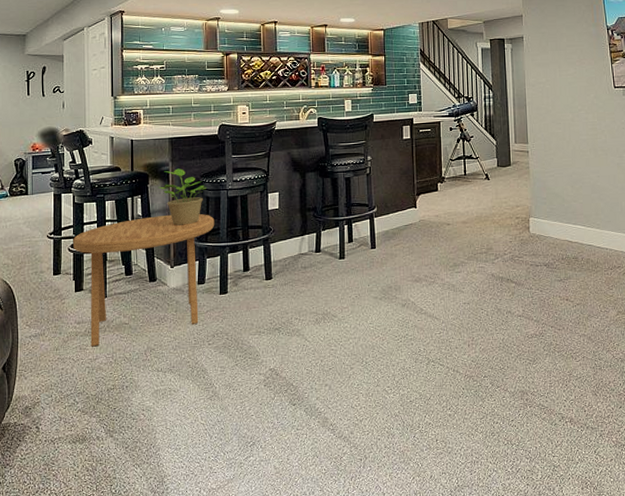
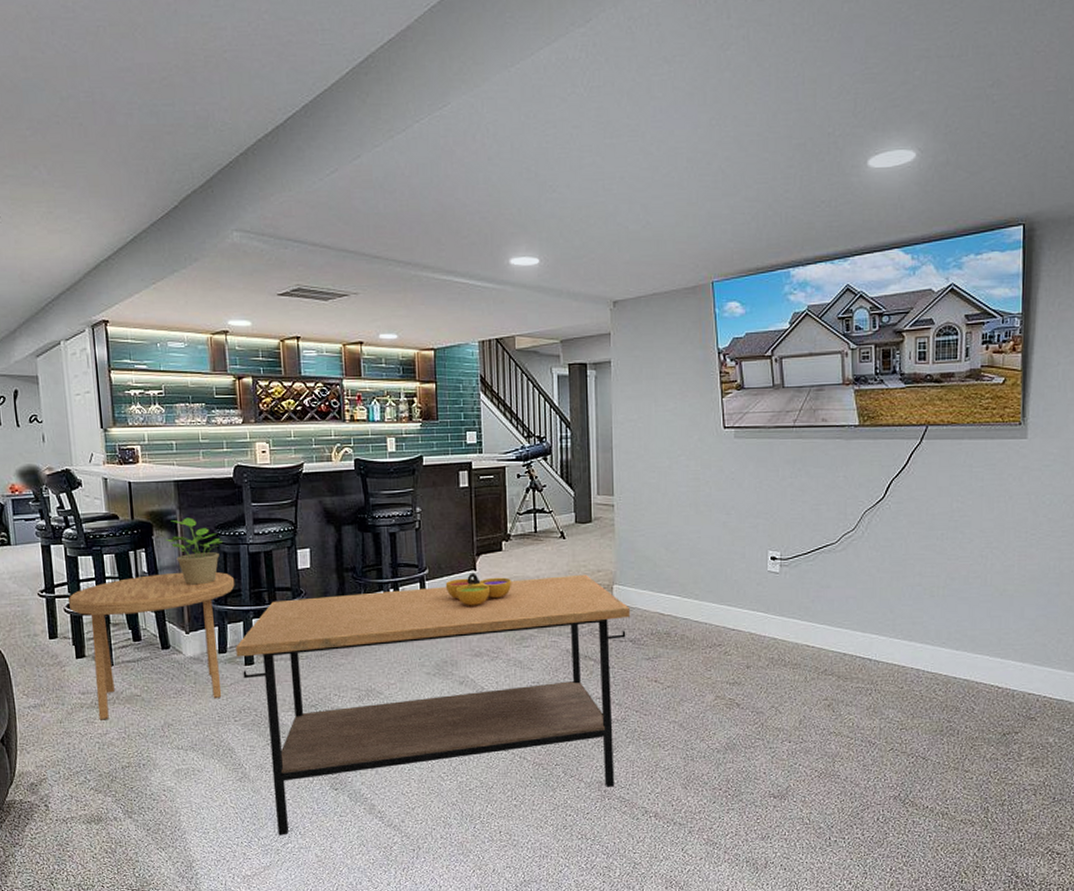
coffee table: none [213,209,544,449] -> present [236,574,630,835]
decorative bowl: none [391,210,446,239] -> present [445,572,512,606]

